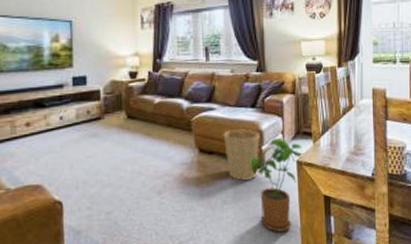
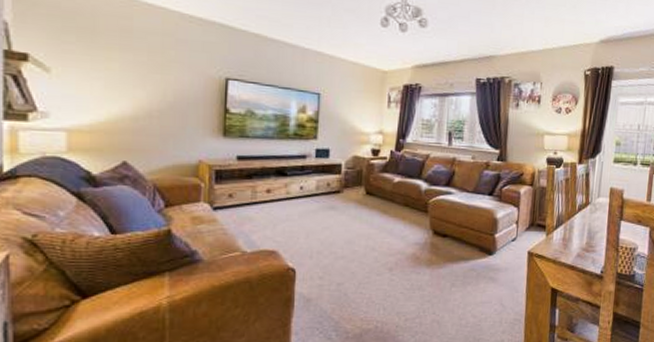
basket: present [223,123,260,181] -> none [457,210,494,266]
house plant: present [250,137,303,232] -> none [482,227,536,319]

